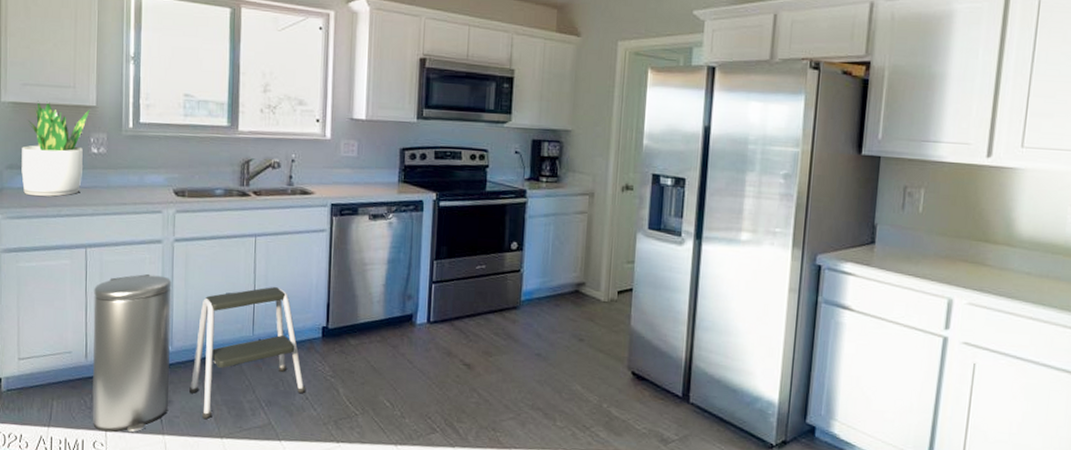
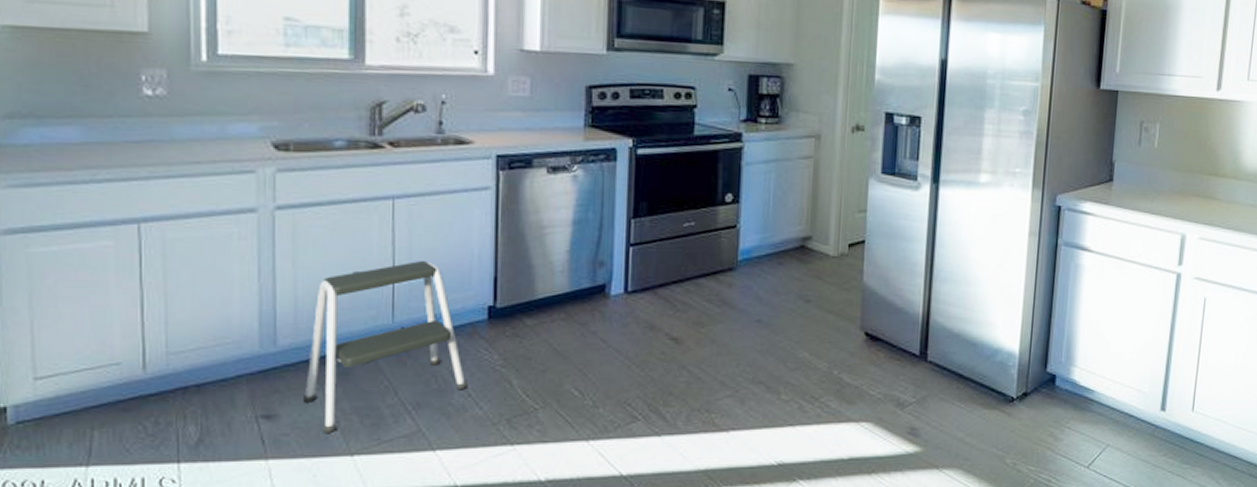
planter: present [21,101,90,197] -> none [28,24,139,156]
pedal bin: present [92,274,172,432] -> none [154,254,274,464]

